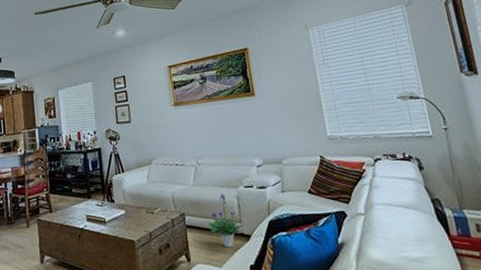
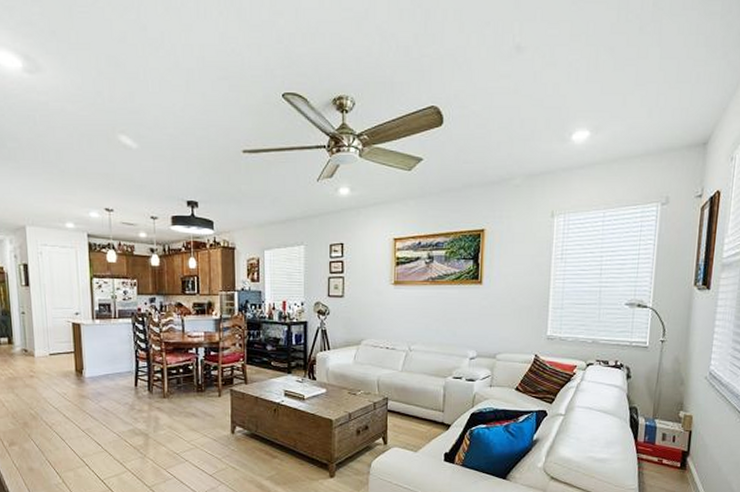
potted plant: present [207,193,244,248] -> none [410,381,446,435]

